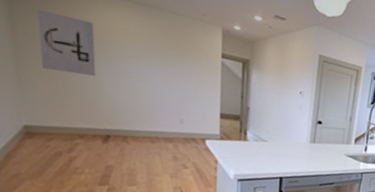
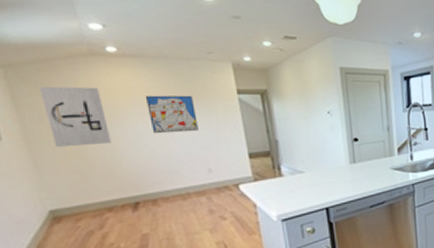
wall art: none [135,40,180,83] -> present [145,95,198,134]

